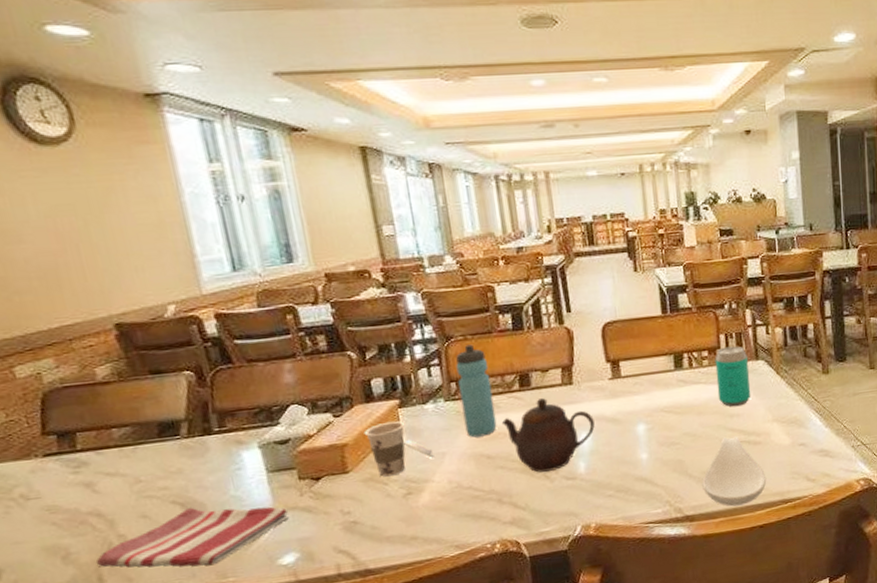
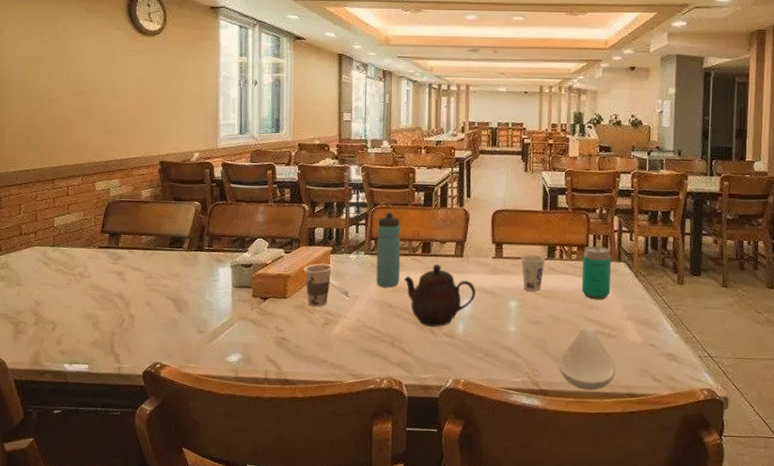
dish towel: present [95,506,289,567] -> none [112,303,240,351]
cup: none [643,367,673,411] -> present [521,255,546,291]

